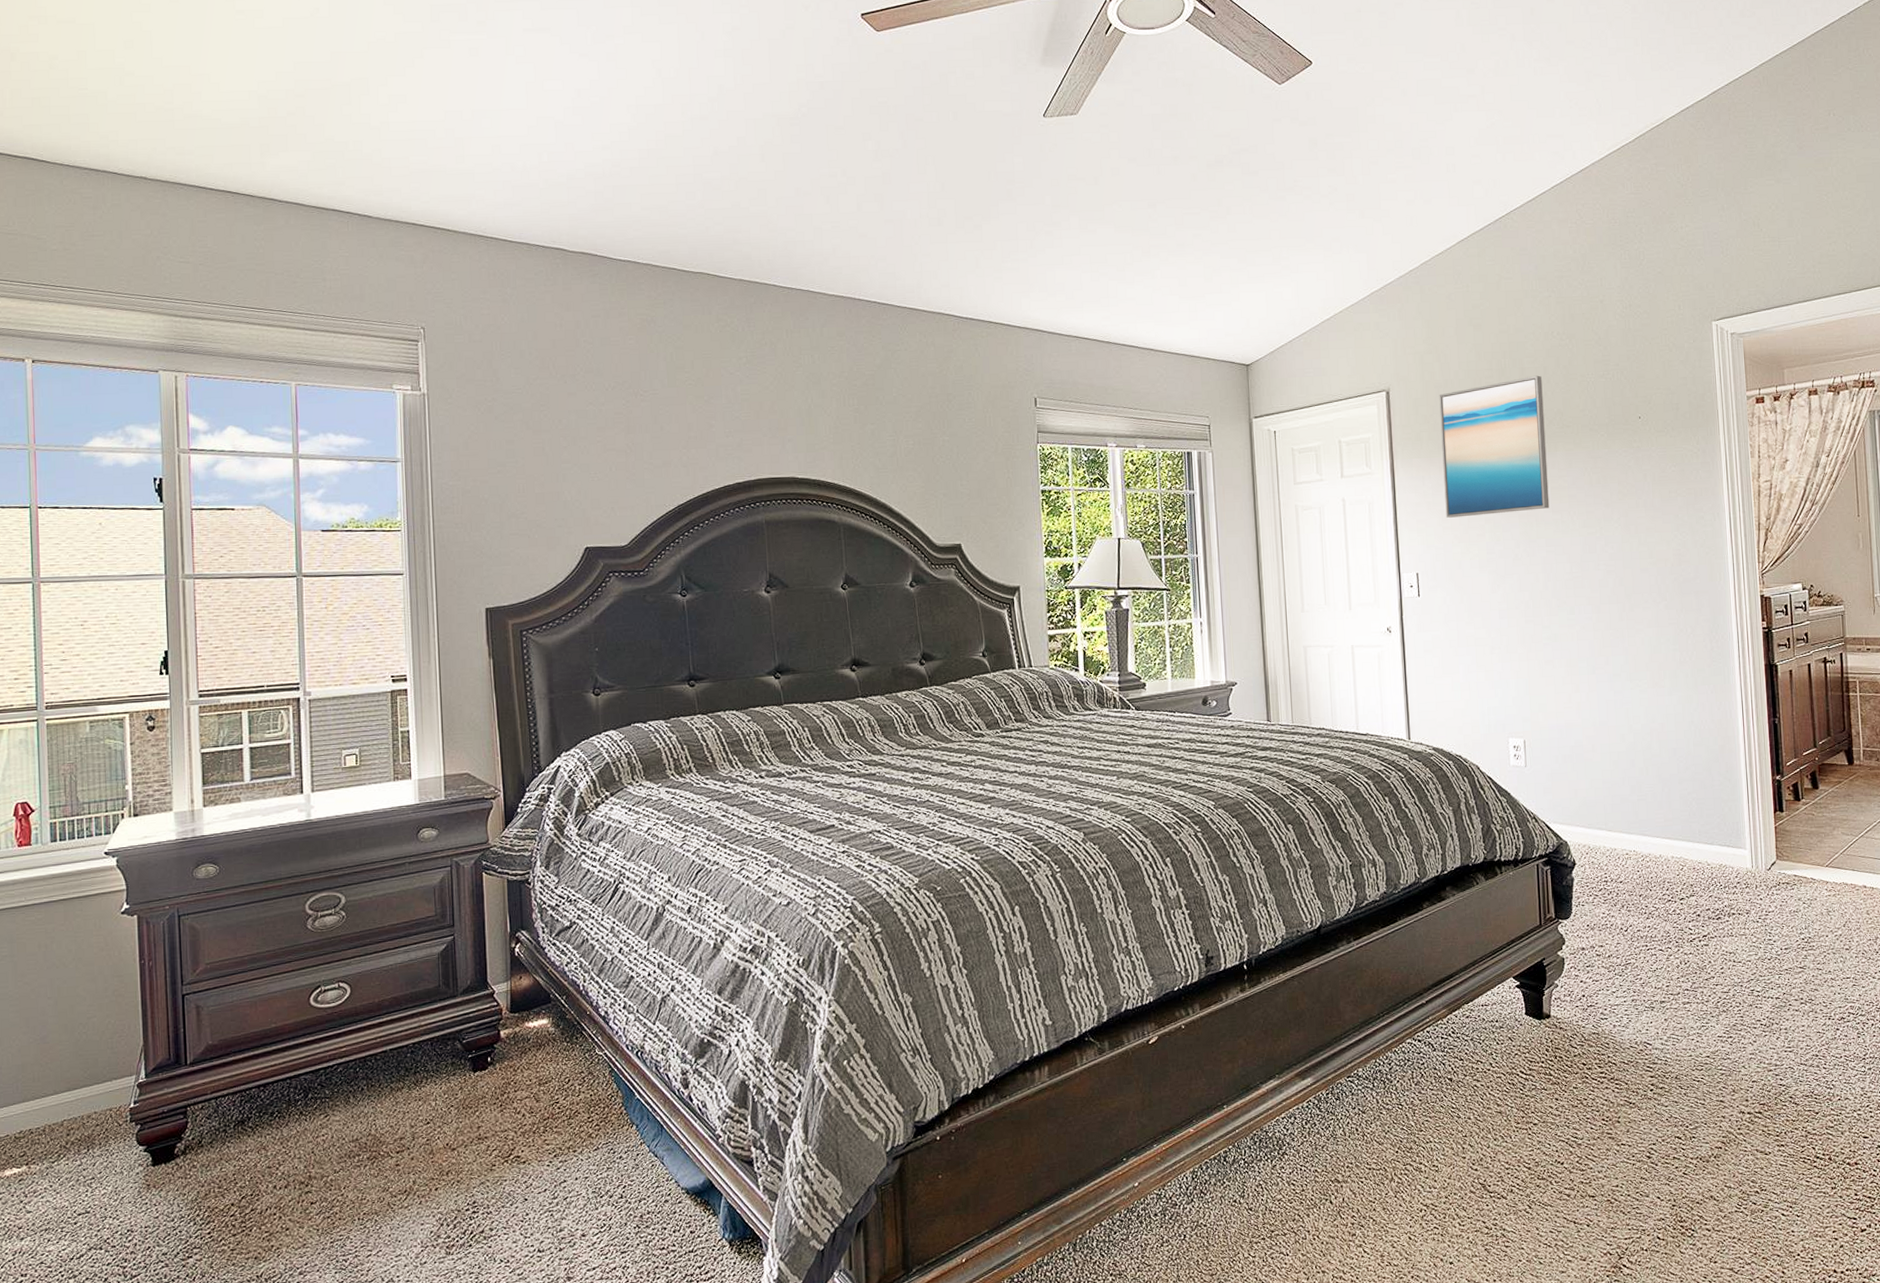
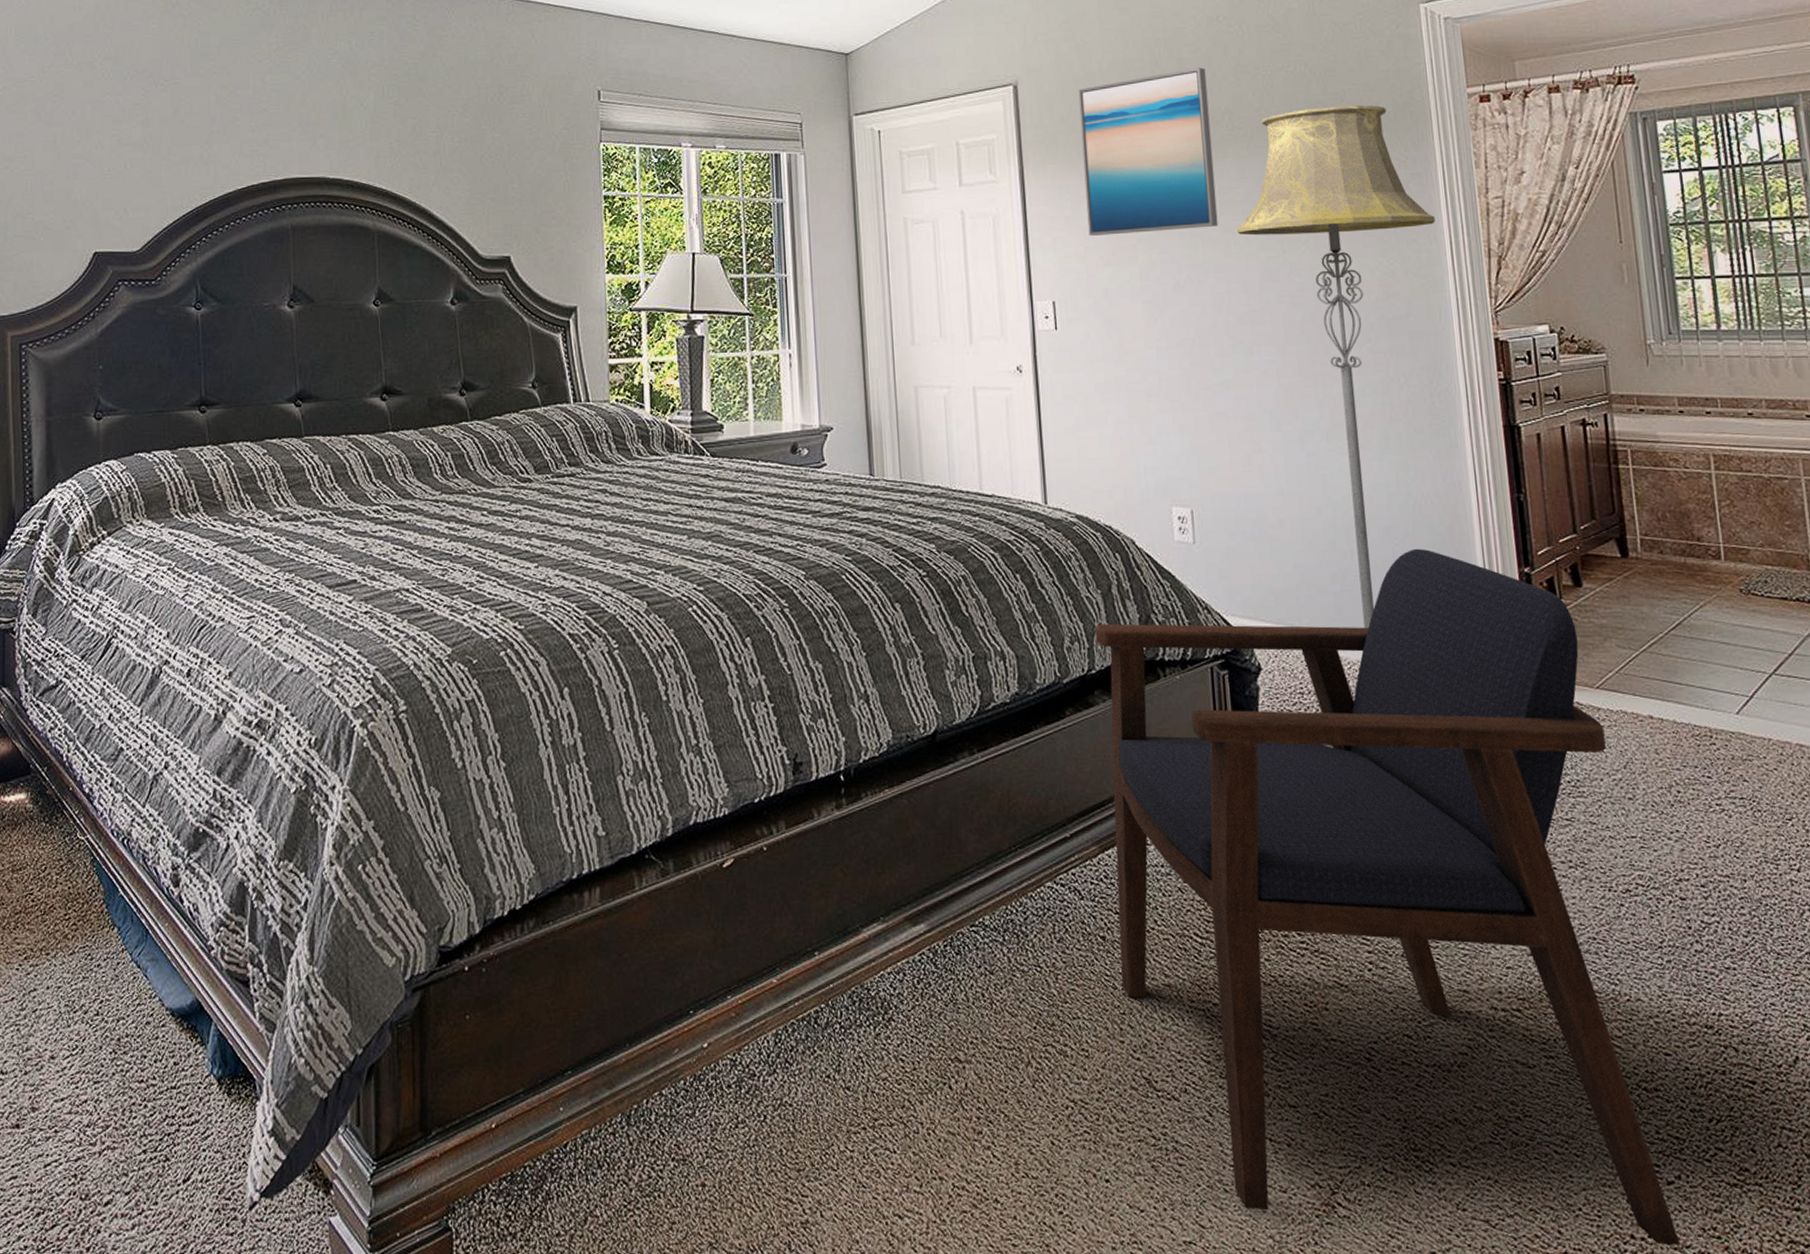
armchair: none [1447,764,1869,1276] -> present [1094,548,1681,1247]
floor lamp: none [1565,406,1719,923] -> present [1237,105,1435,748]

